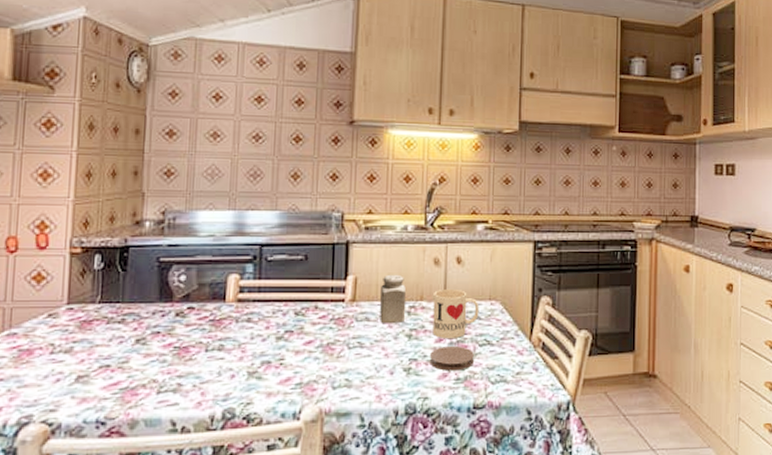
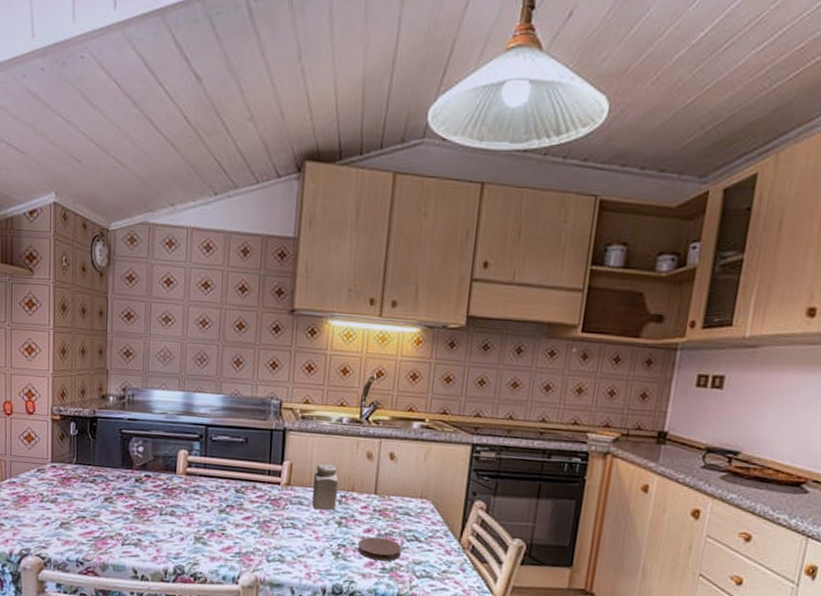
mug: present [432,288,479,340] -> none [362,482,410,531]

